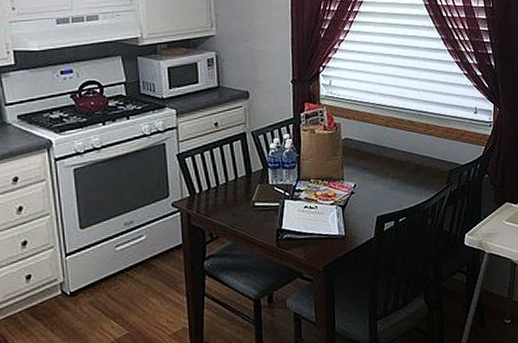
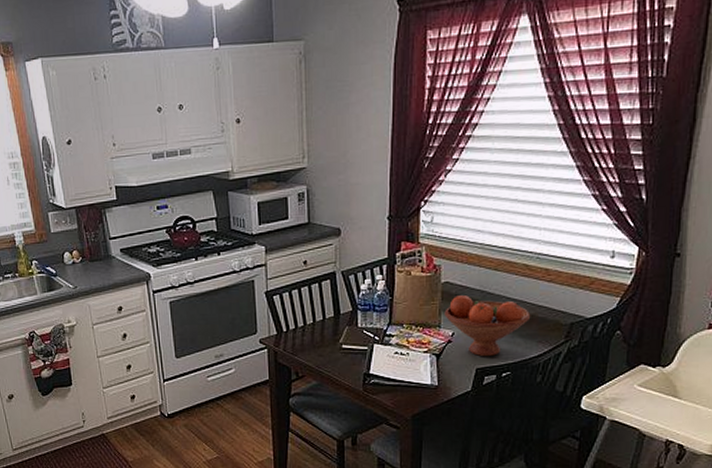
fruit bowl: none [346,150,418,205] -> present [444,295,531,357]

